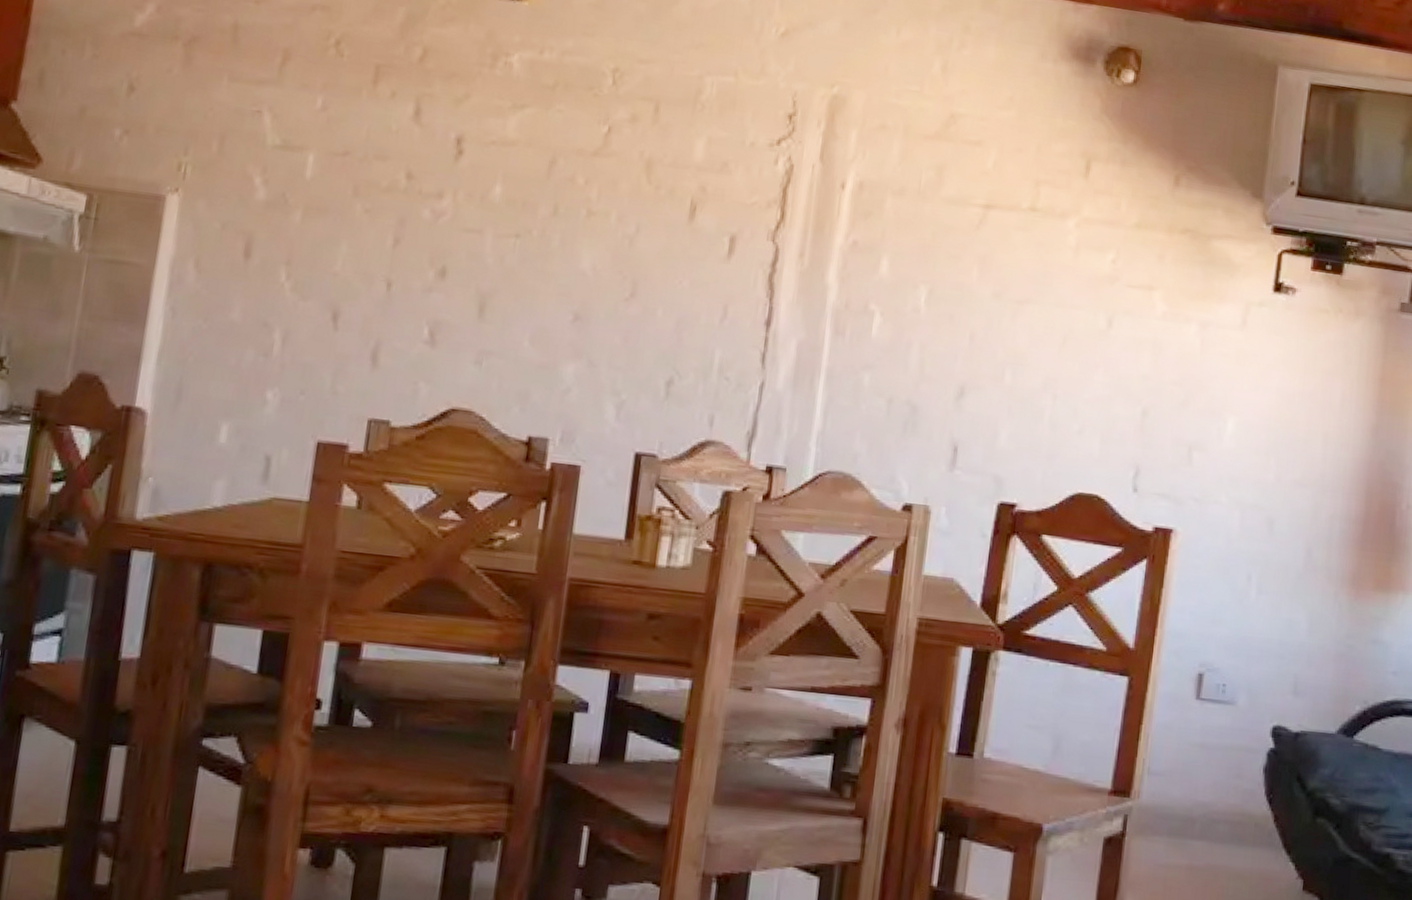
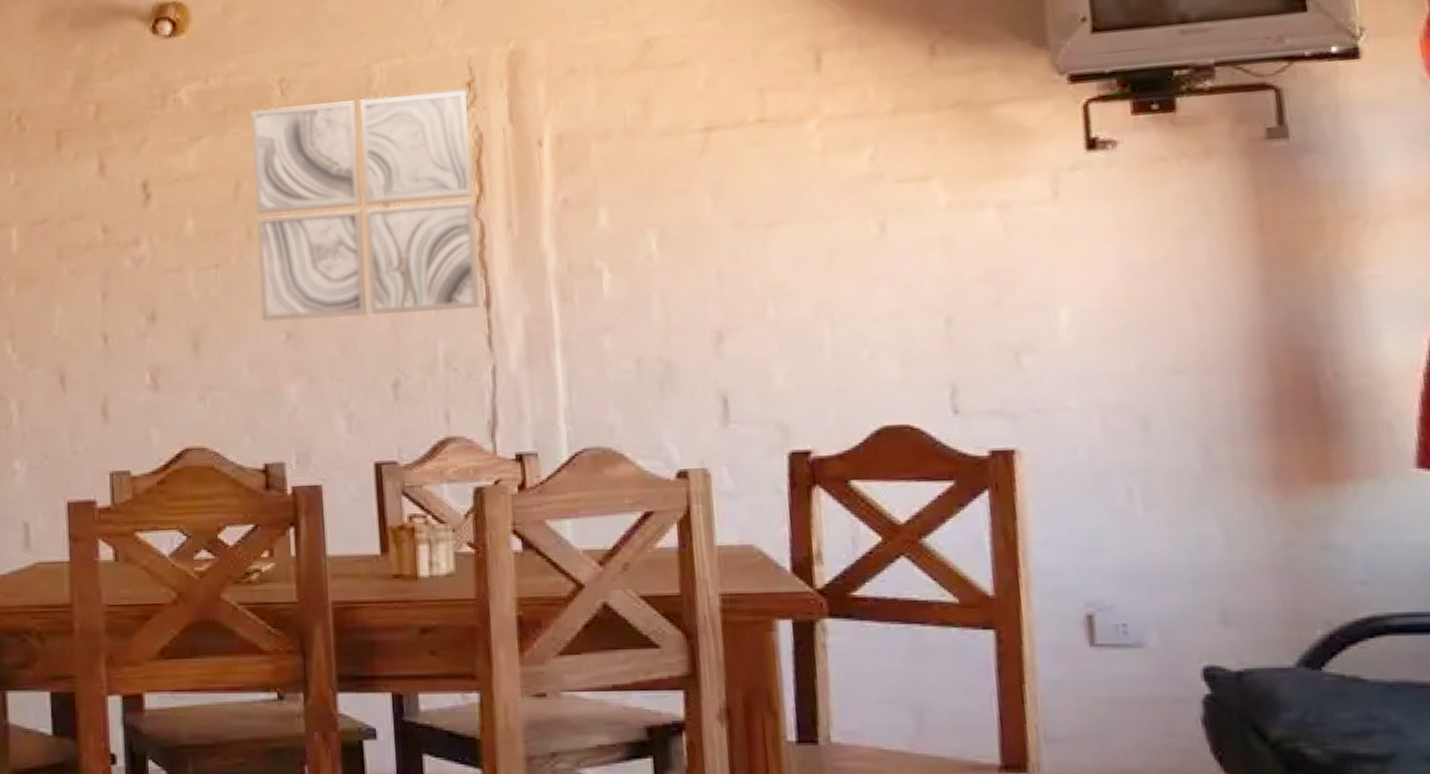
wall art: none [552,92,788,325] -> present [250,90,480,322]

